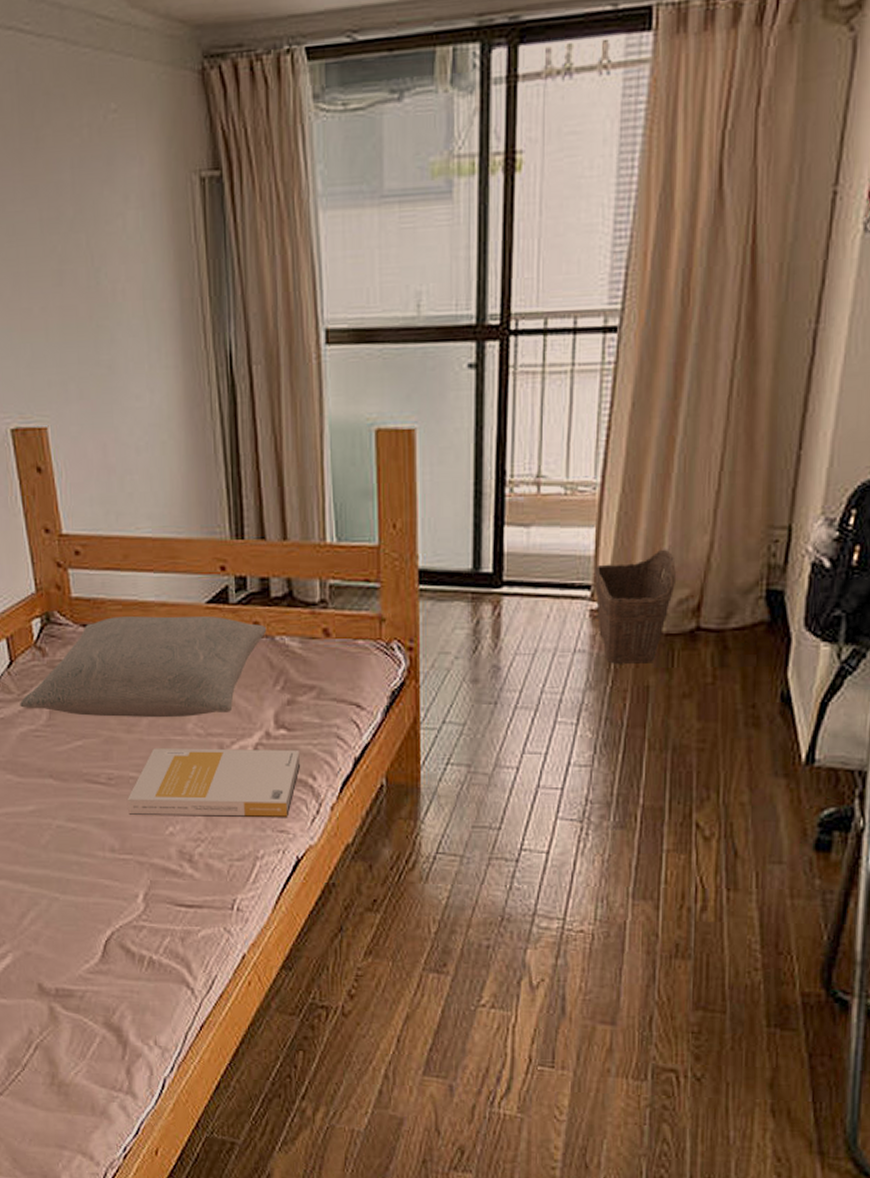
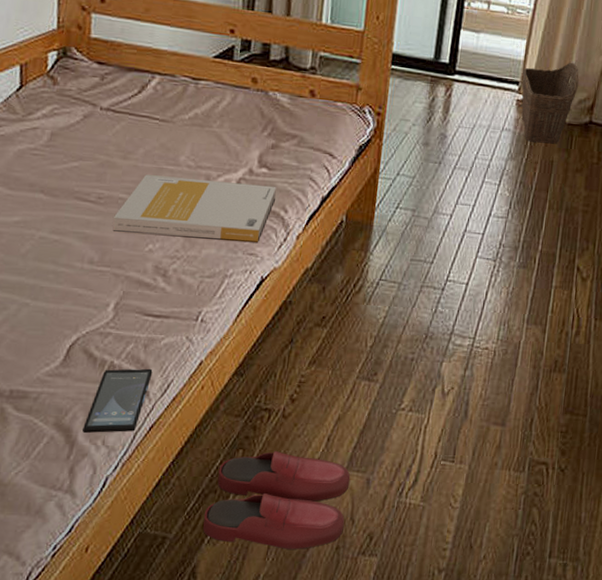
pillow: present [20,616,267,717] -> none [23,58,263,151]
smartphone: none [133,964,194,1033] -> present [82,369,153,434]
slippers: none [271,1052,430,1161] -> present [203,450,351,549]

